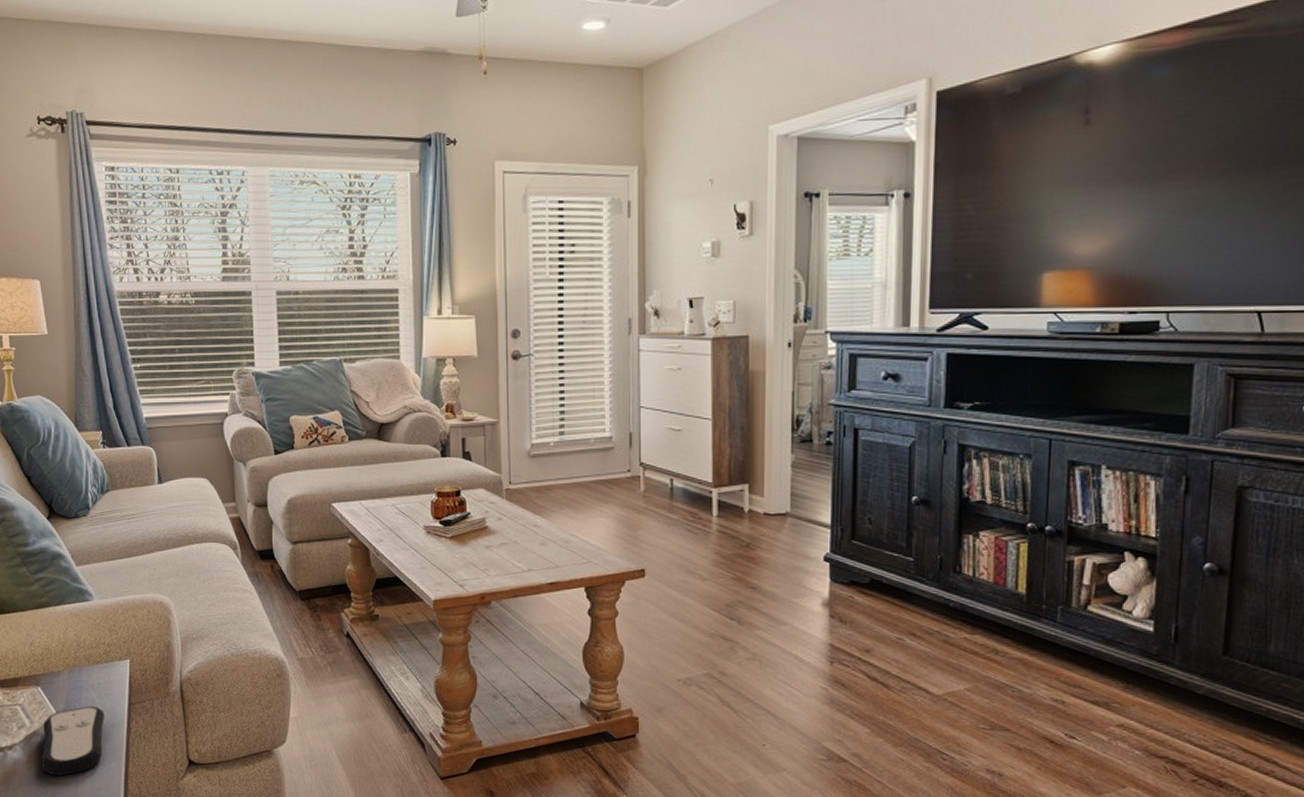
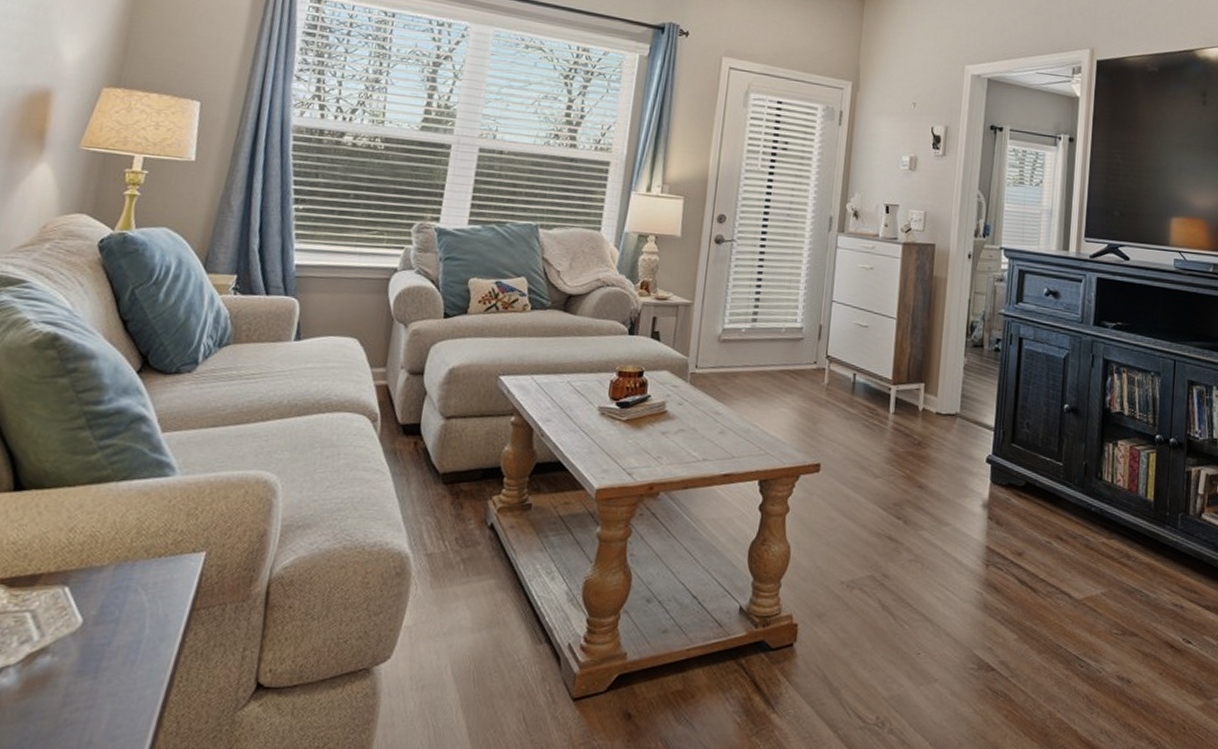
remote control: present [41,706,105,776] -> none [41,613,154,710]

